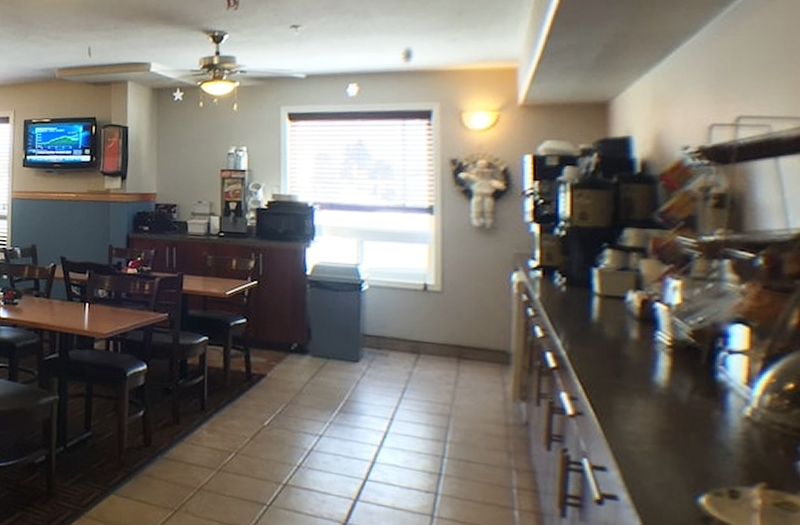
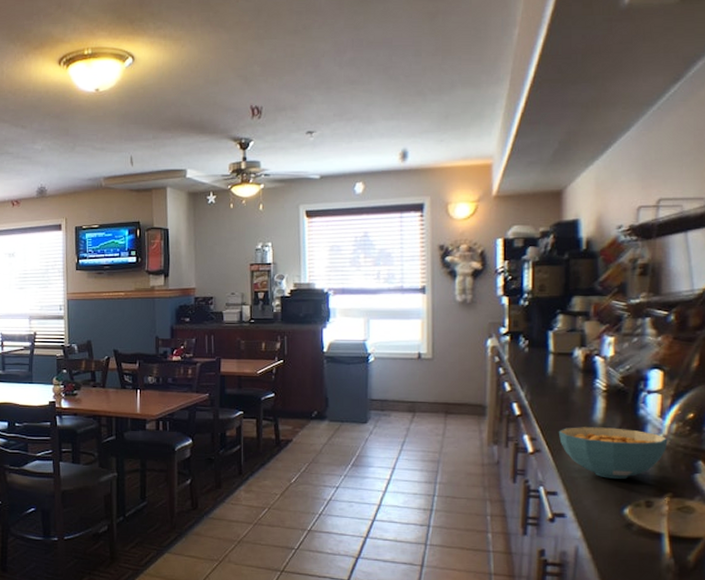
cereal bowl: none [607,388,759,459] -> present [558,427,668,479]

